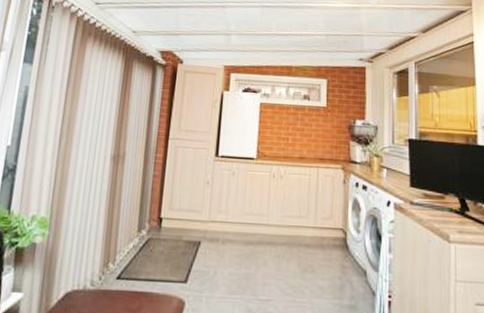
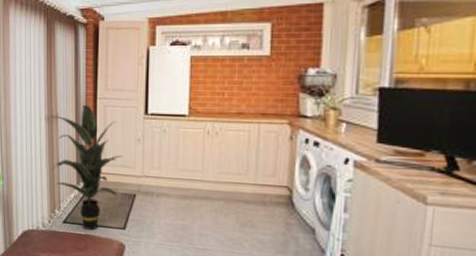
indoor plant: none [111,144,190,286] -> present [51,104,123,230]

